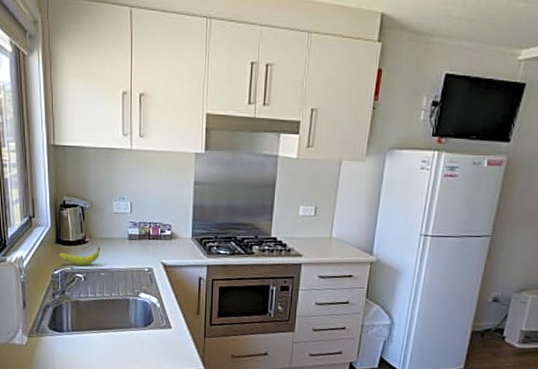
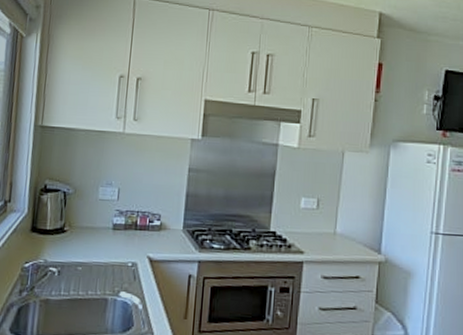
fruit: present [59,247,101,265] -> none [32,237,81,258]

